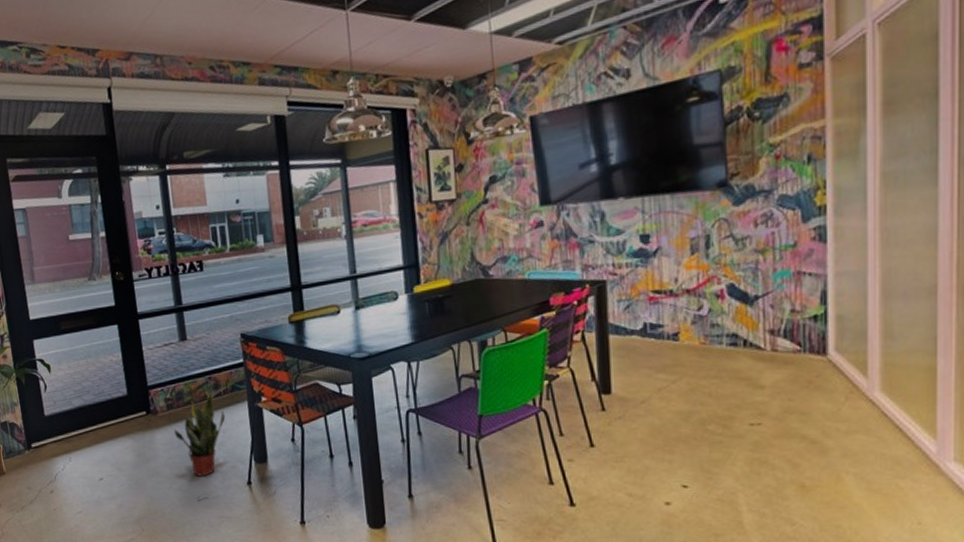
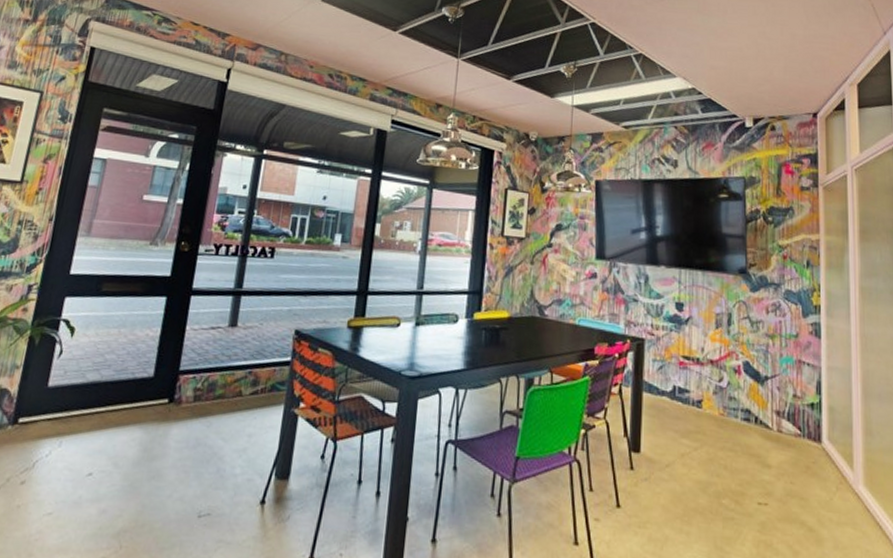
potted plant: present [173,392,226,476] -> none [193,388,256,487]

